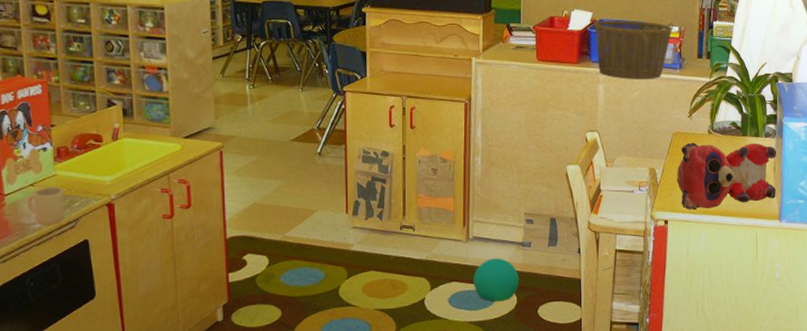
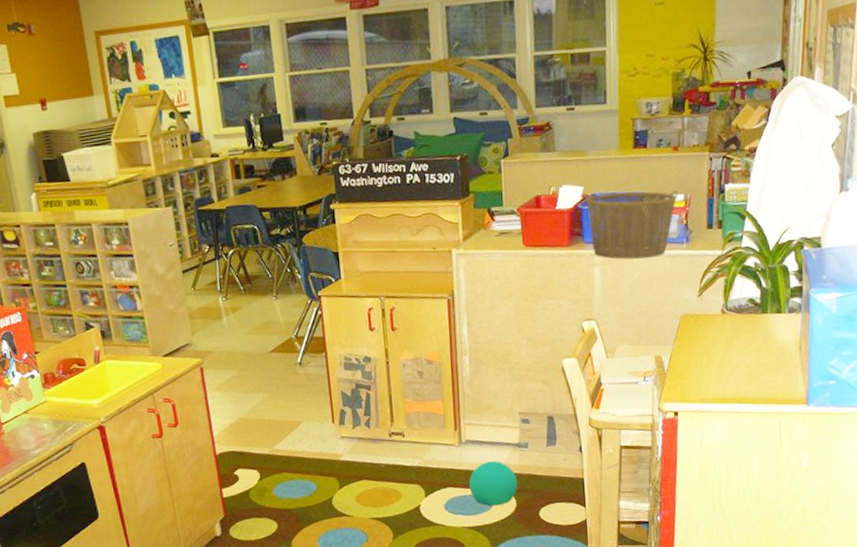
cup: present [27,187,65,226] -> none [23,413,60,452]
stuffed animal: present [676,142,777,210] -> none [686,320,803,399]

